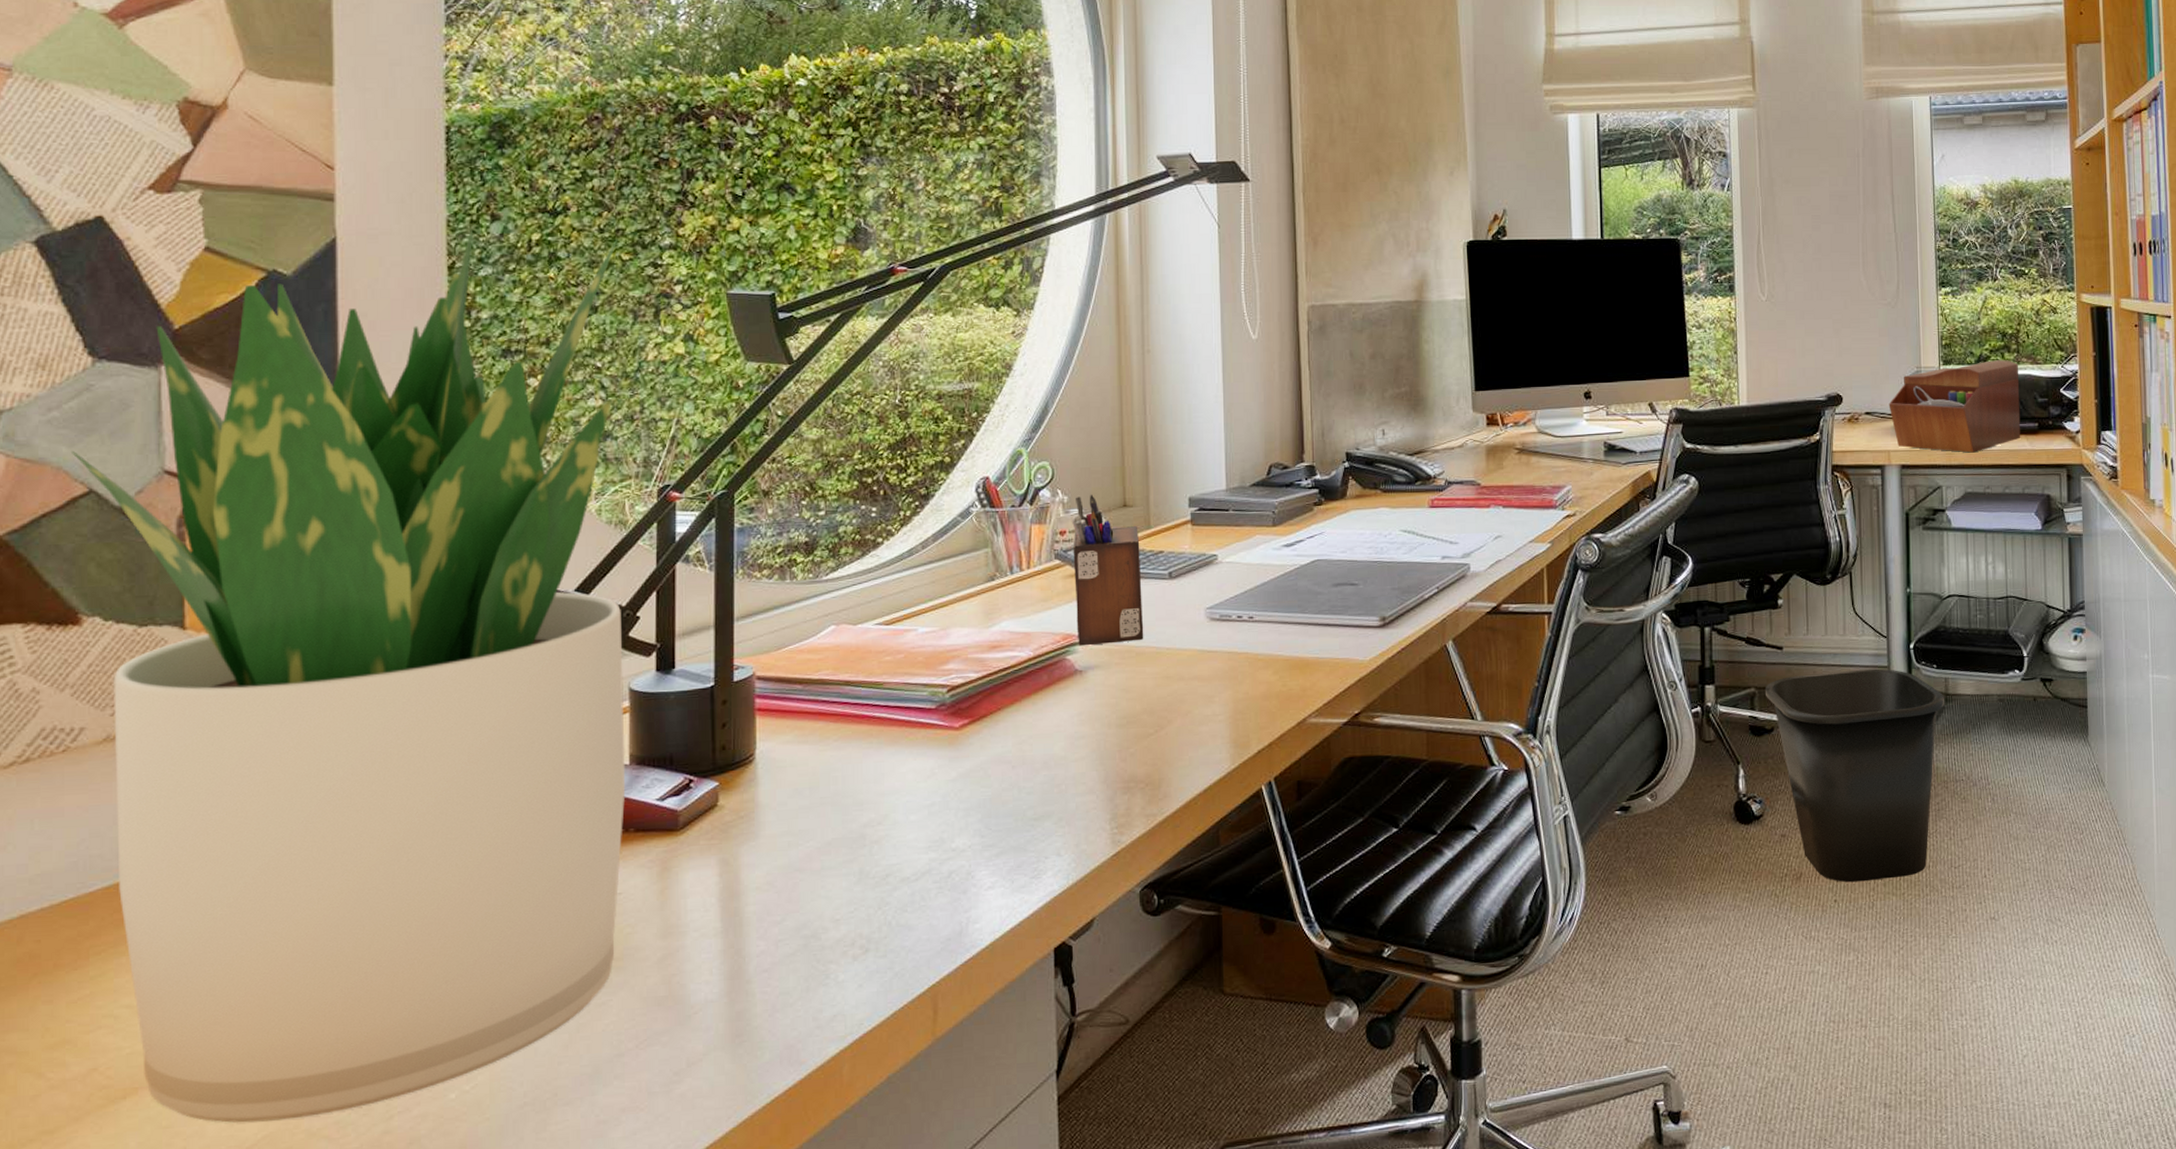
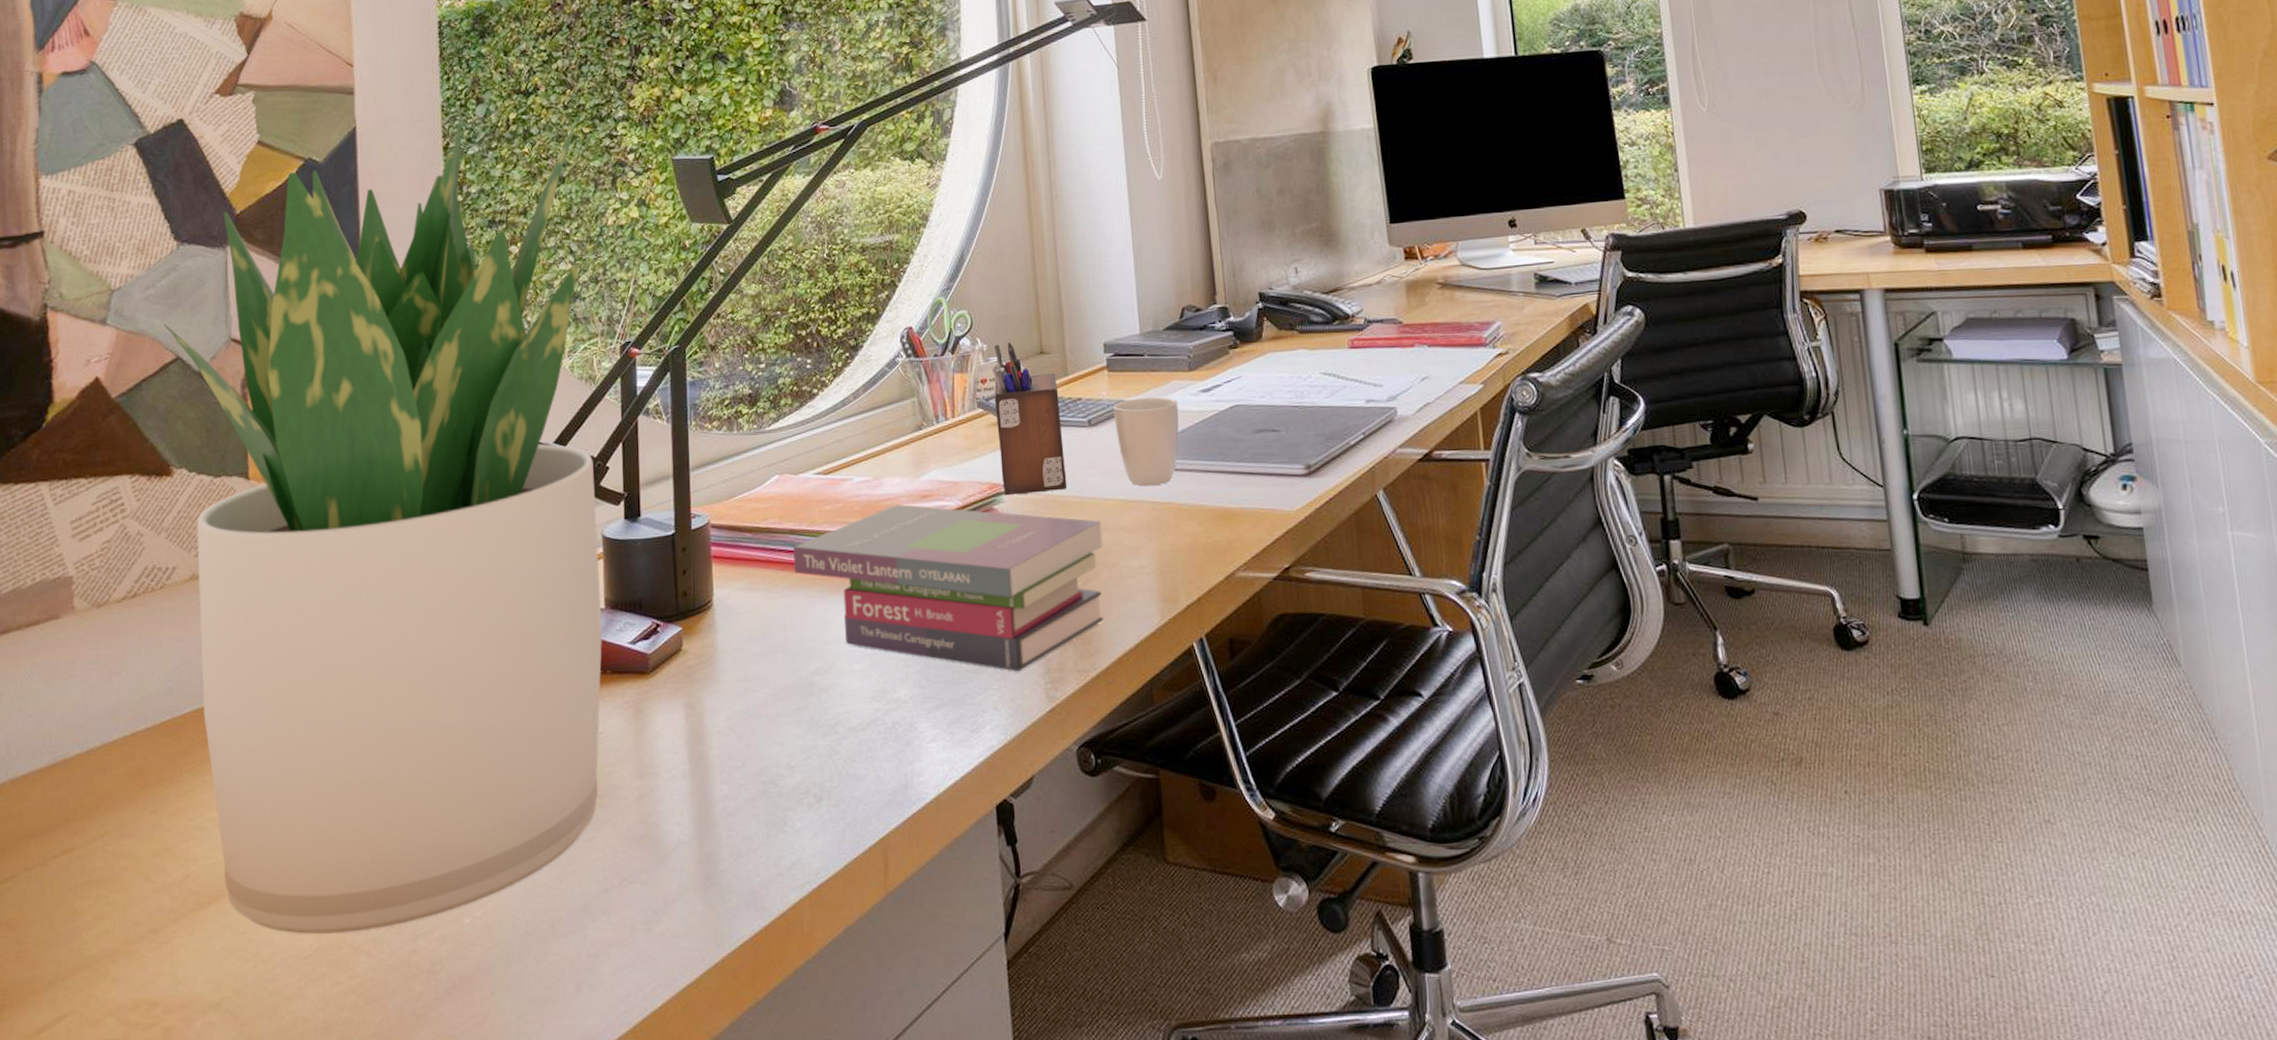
books: none [847,655,1177,818] -> present [793,504,1103,672]
mug: none [1194,551,1261,637] -> present [1112,397,1179,487]
waste bin: present [1764,668,1944,883] -> none [1740,522,1962,771]
sewing box: present [1888,360,2021,453] -> none [1862,164,2031,273]

